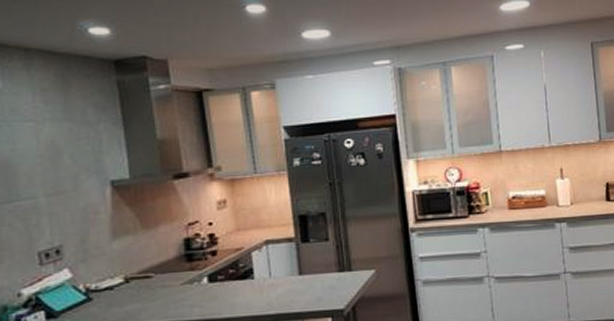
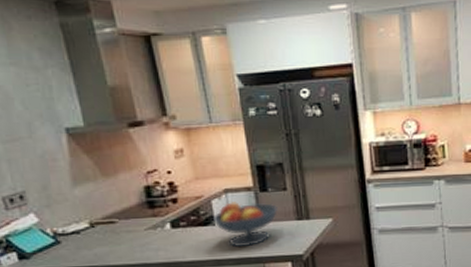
fruit bowl: none [252,253,319,302] -> present [213,202,277,247]

